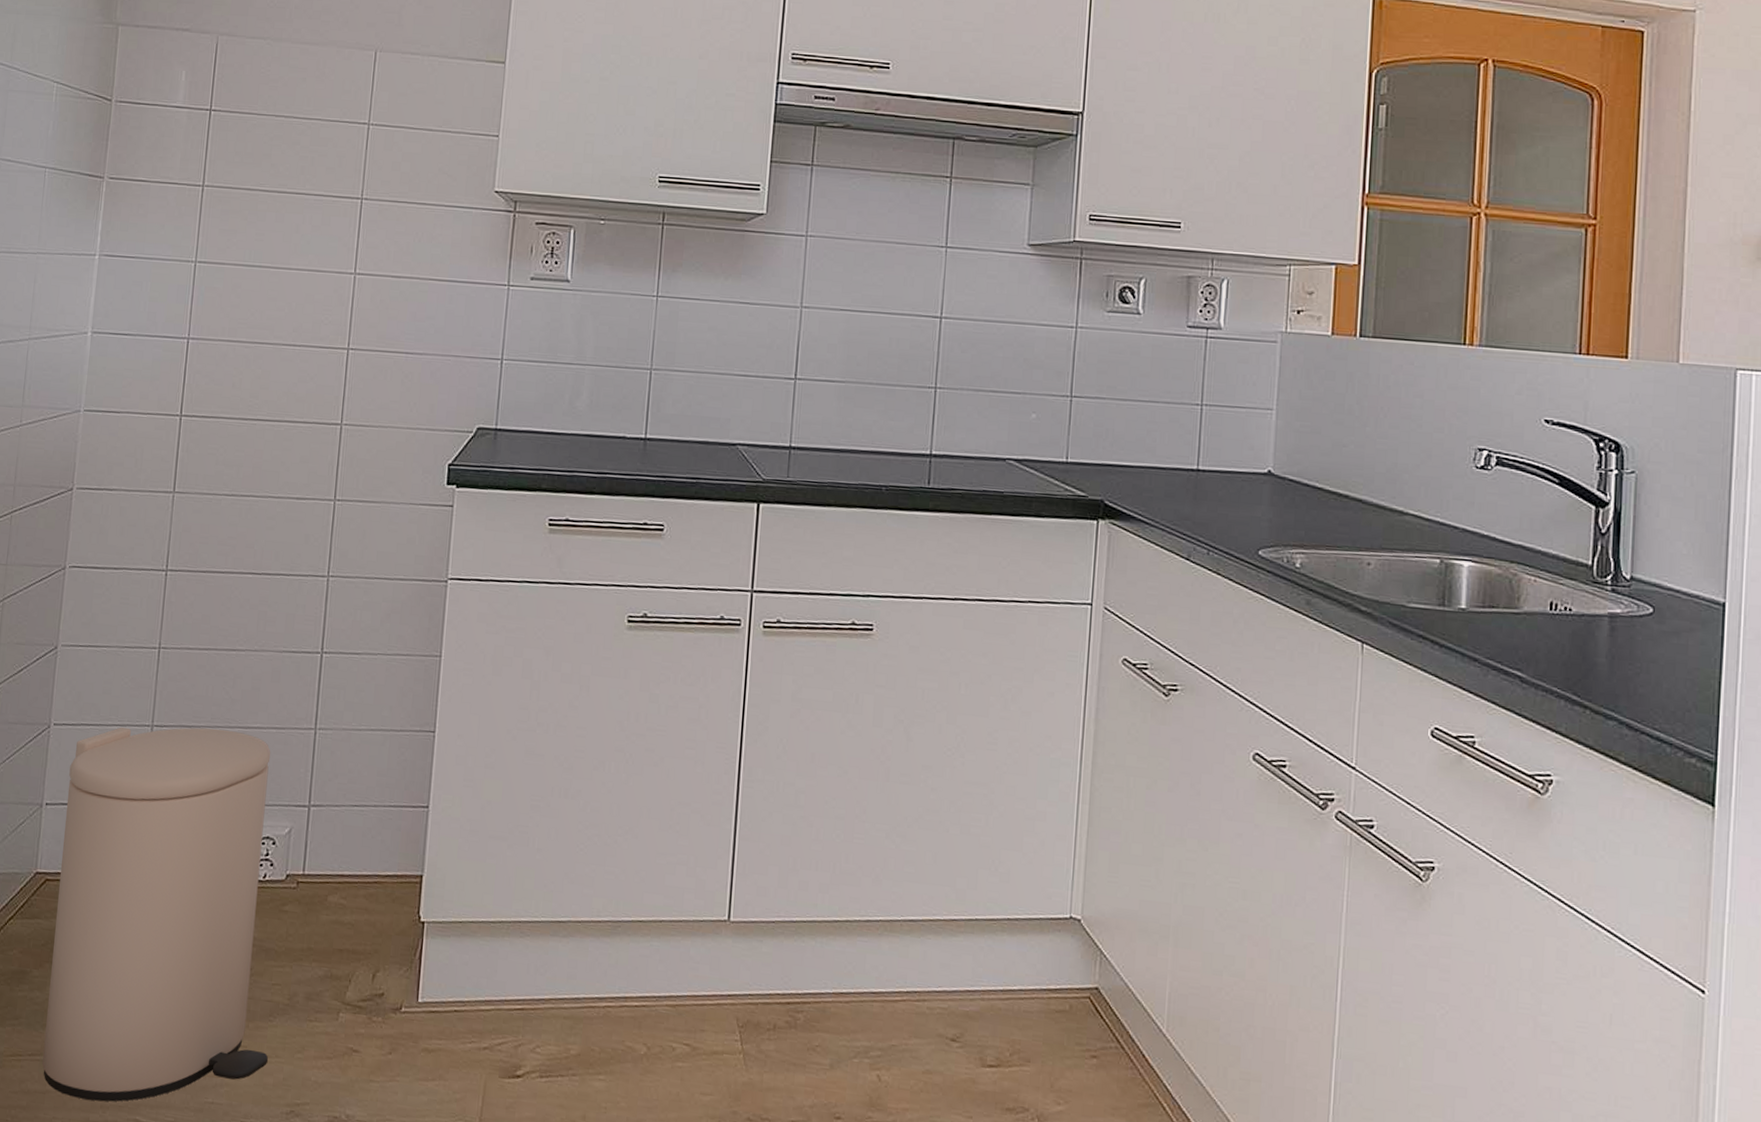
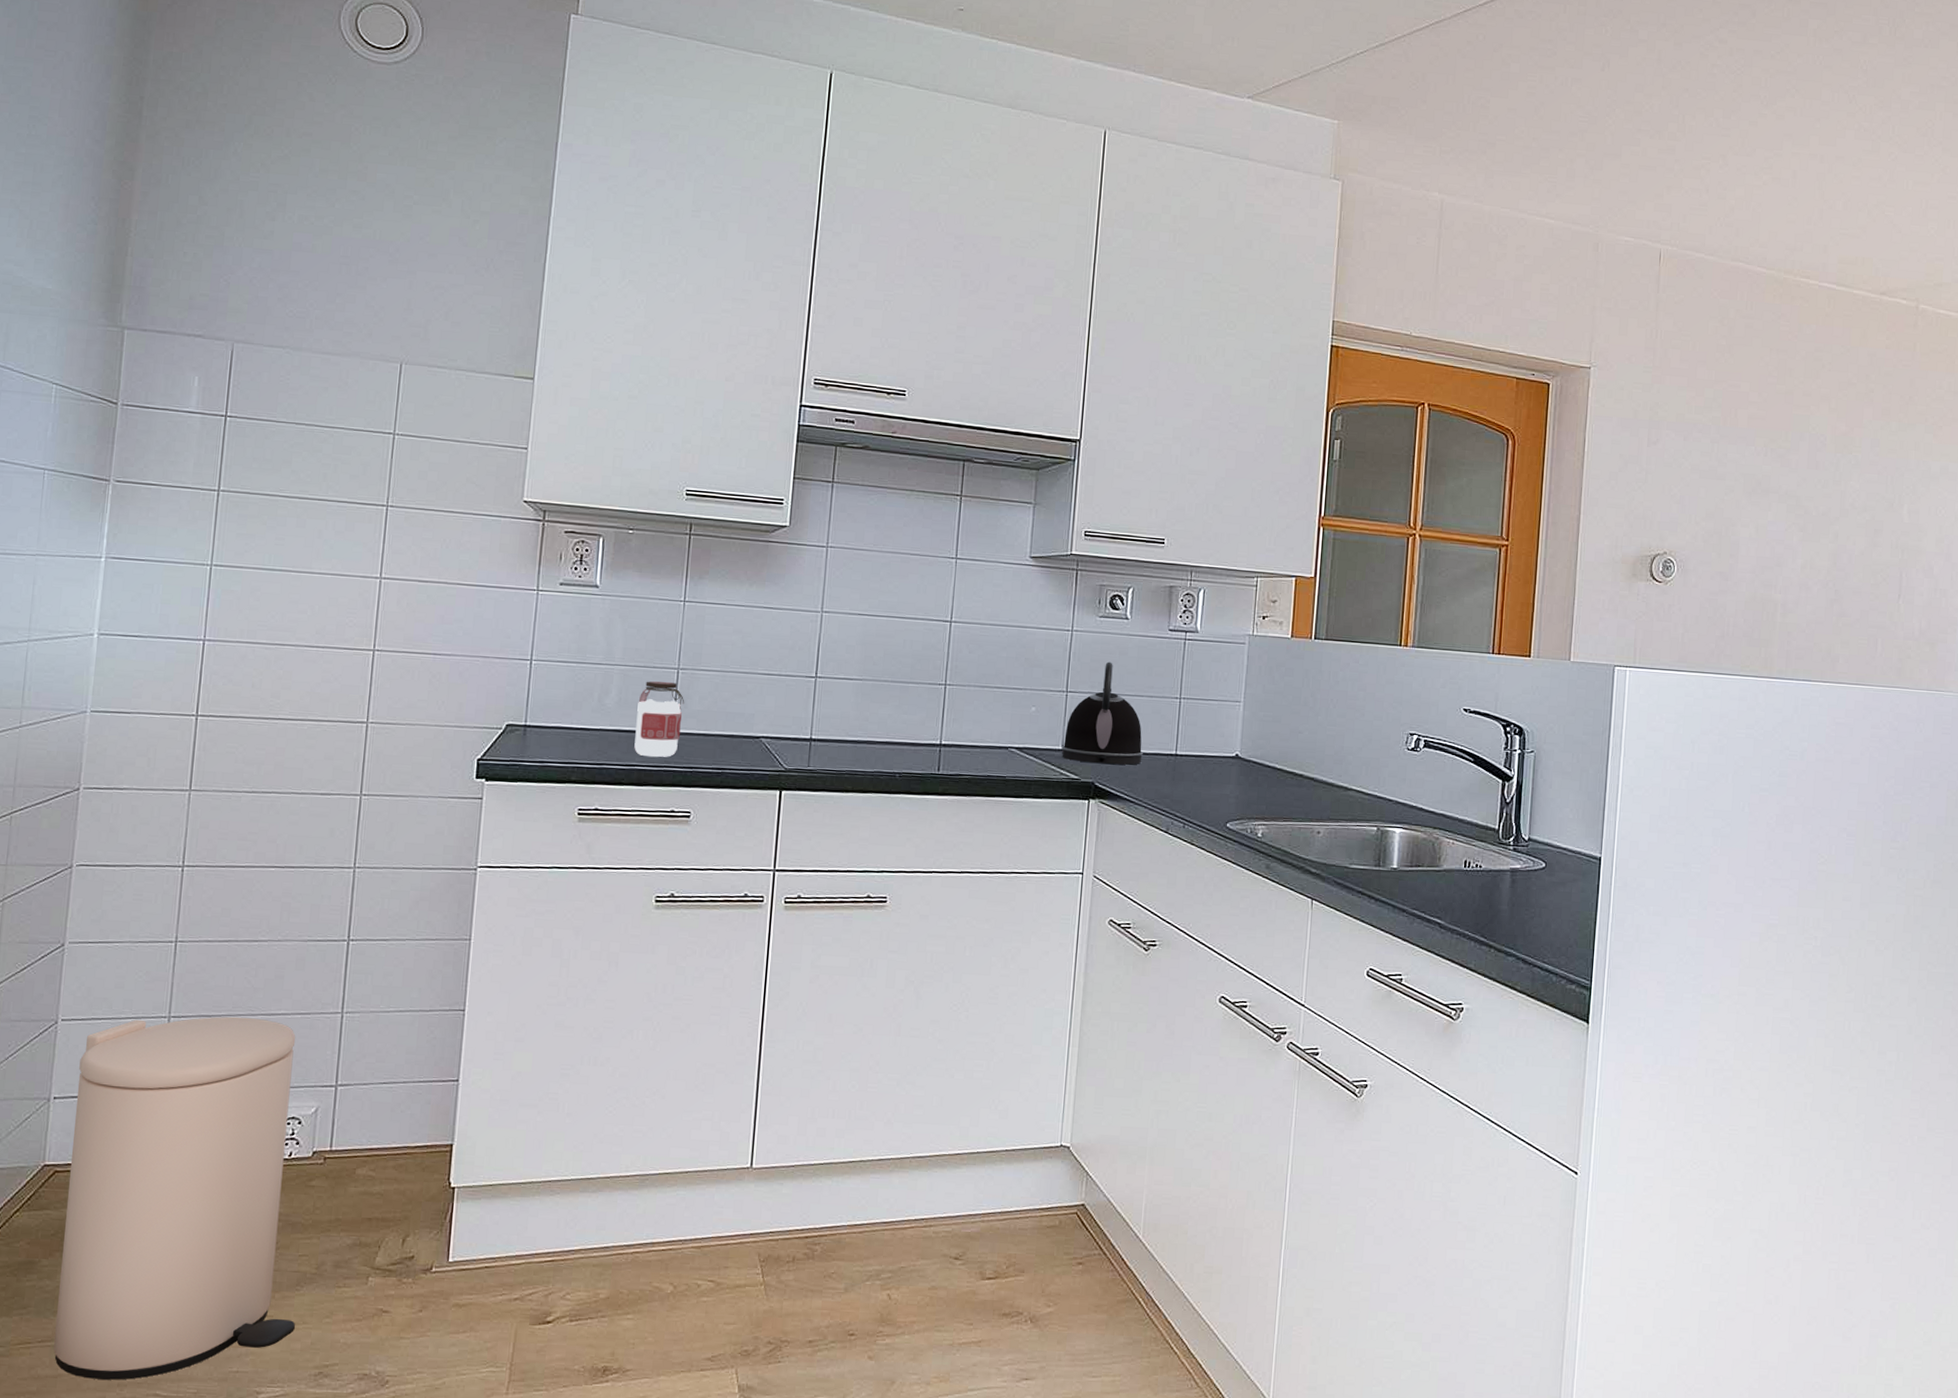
jar: none [606,382,658,465] -> present [634,681,685,757]
kettle: none [1065,362,1160,481] -> present [1061,661,1144,765]

